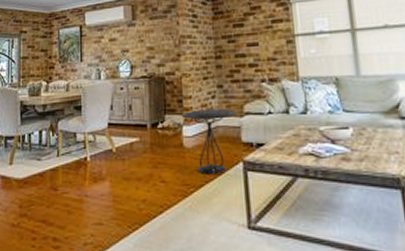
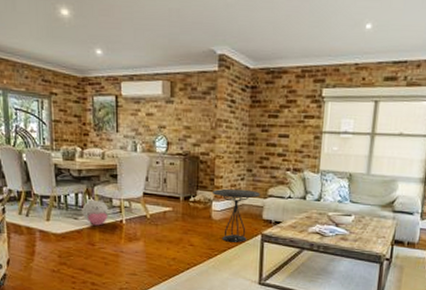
plush toy: none [45,136,72,166] -> present [82,200,109,226]

